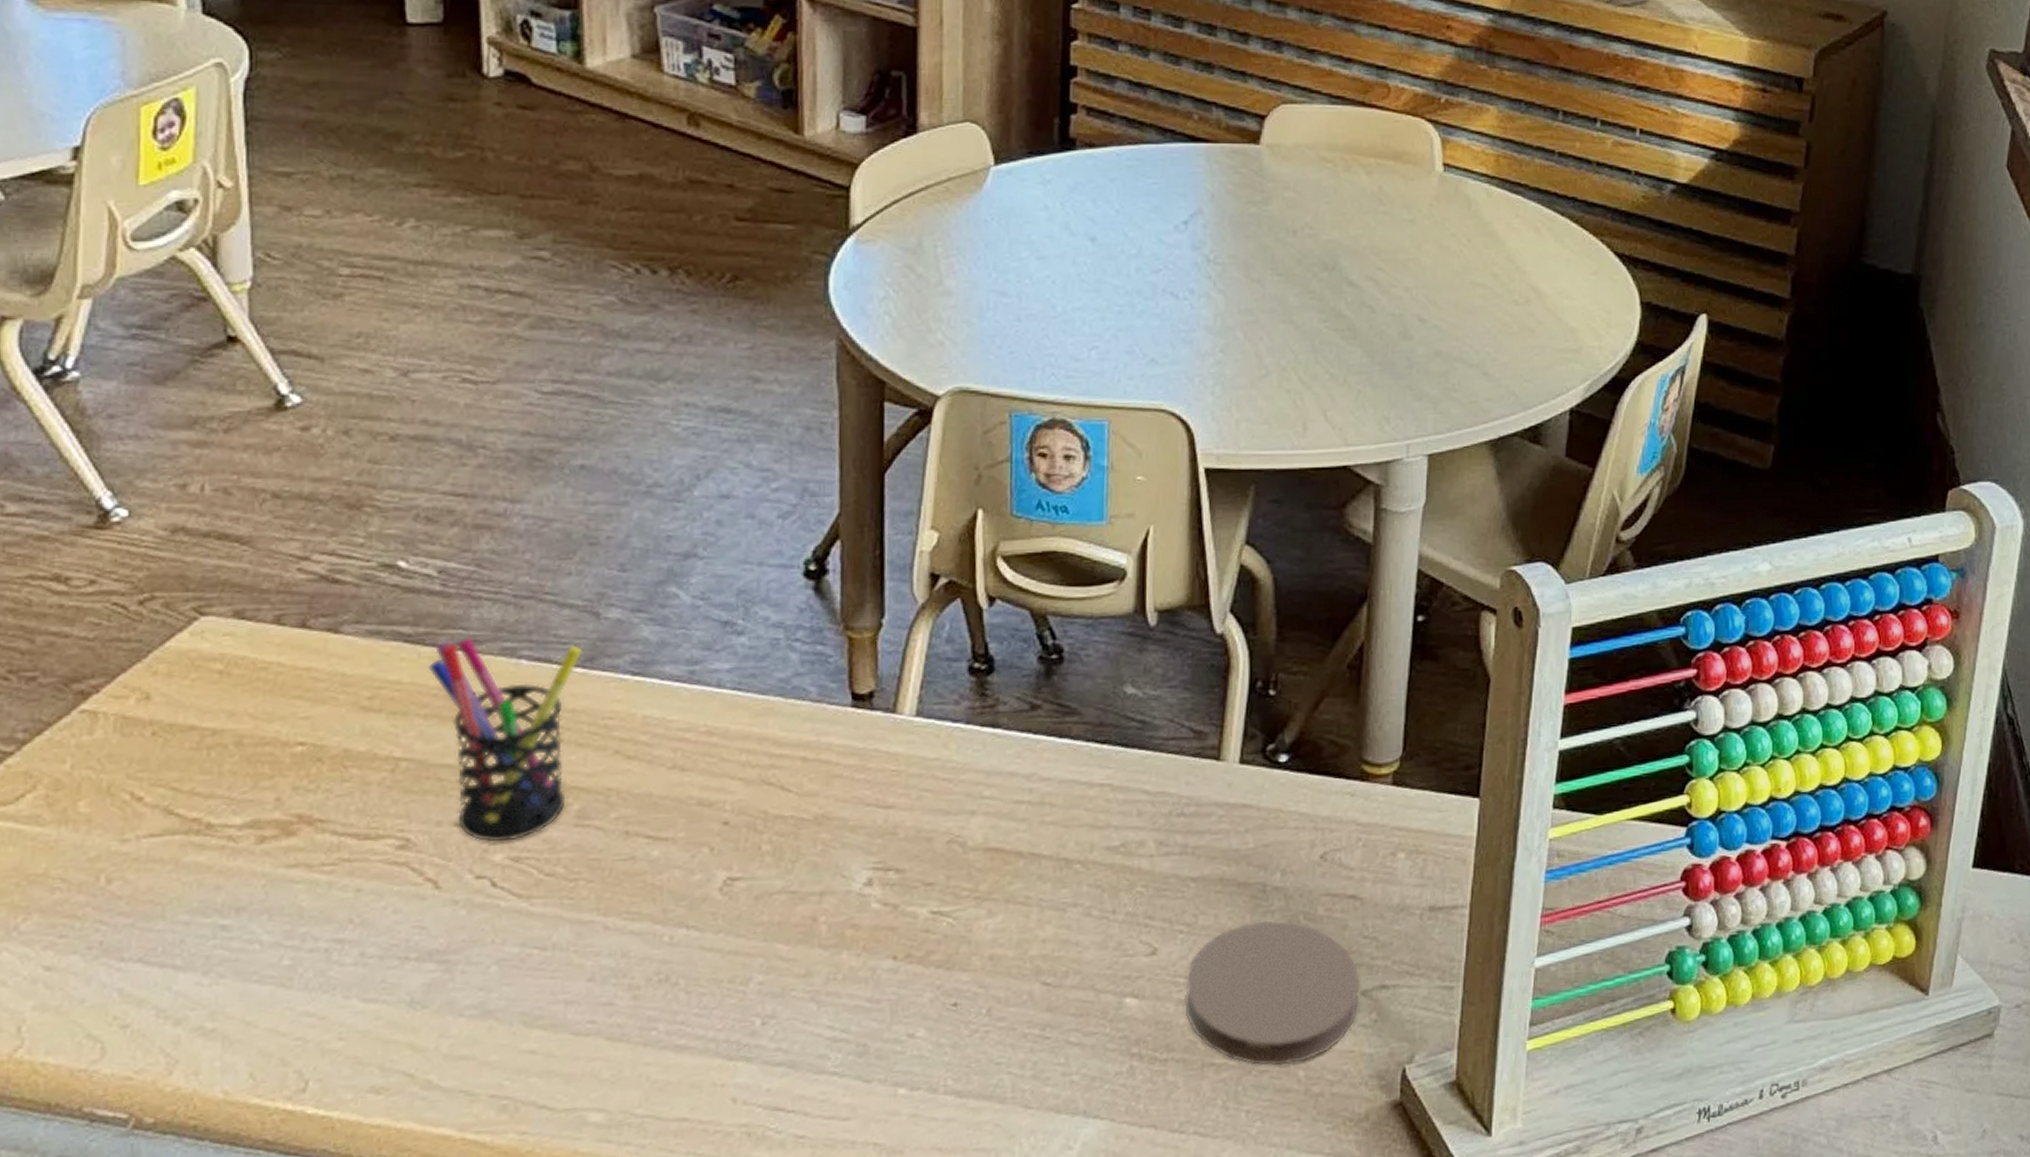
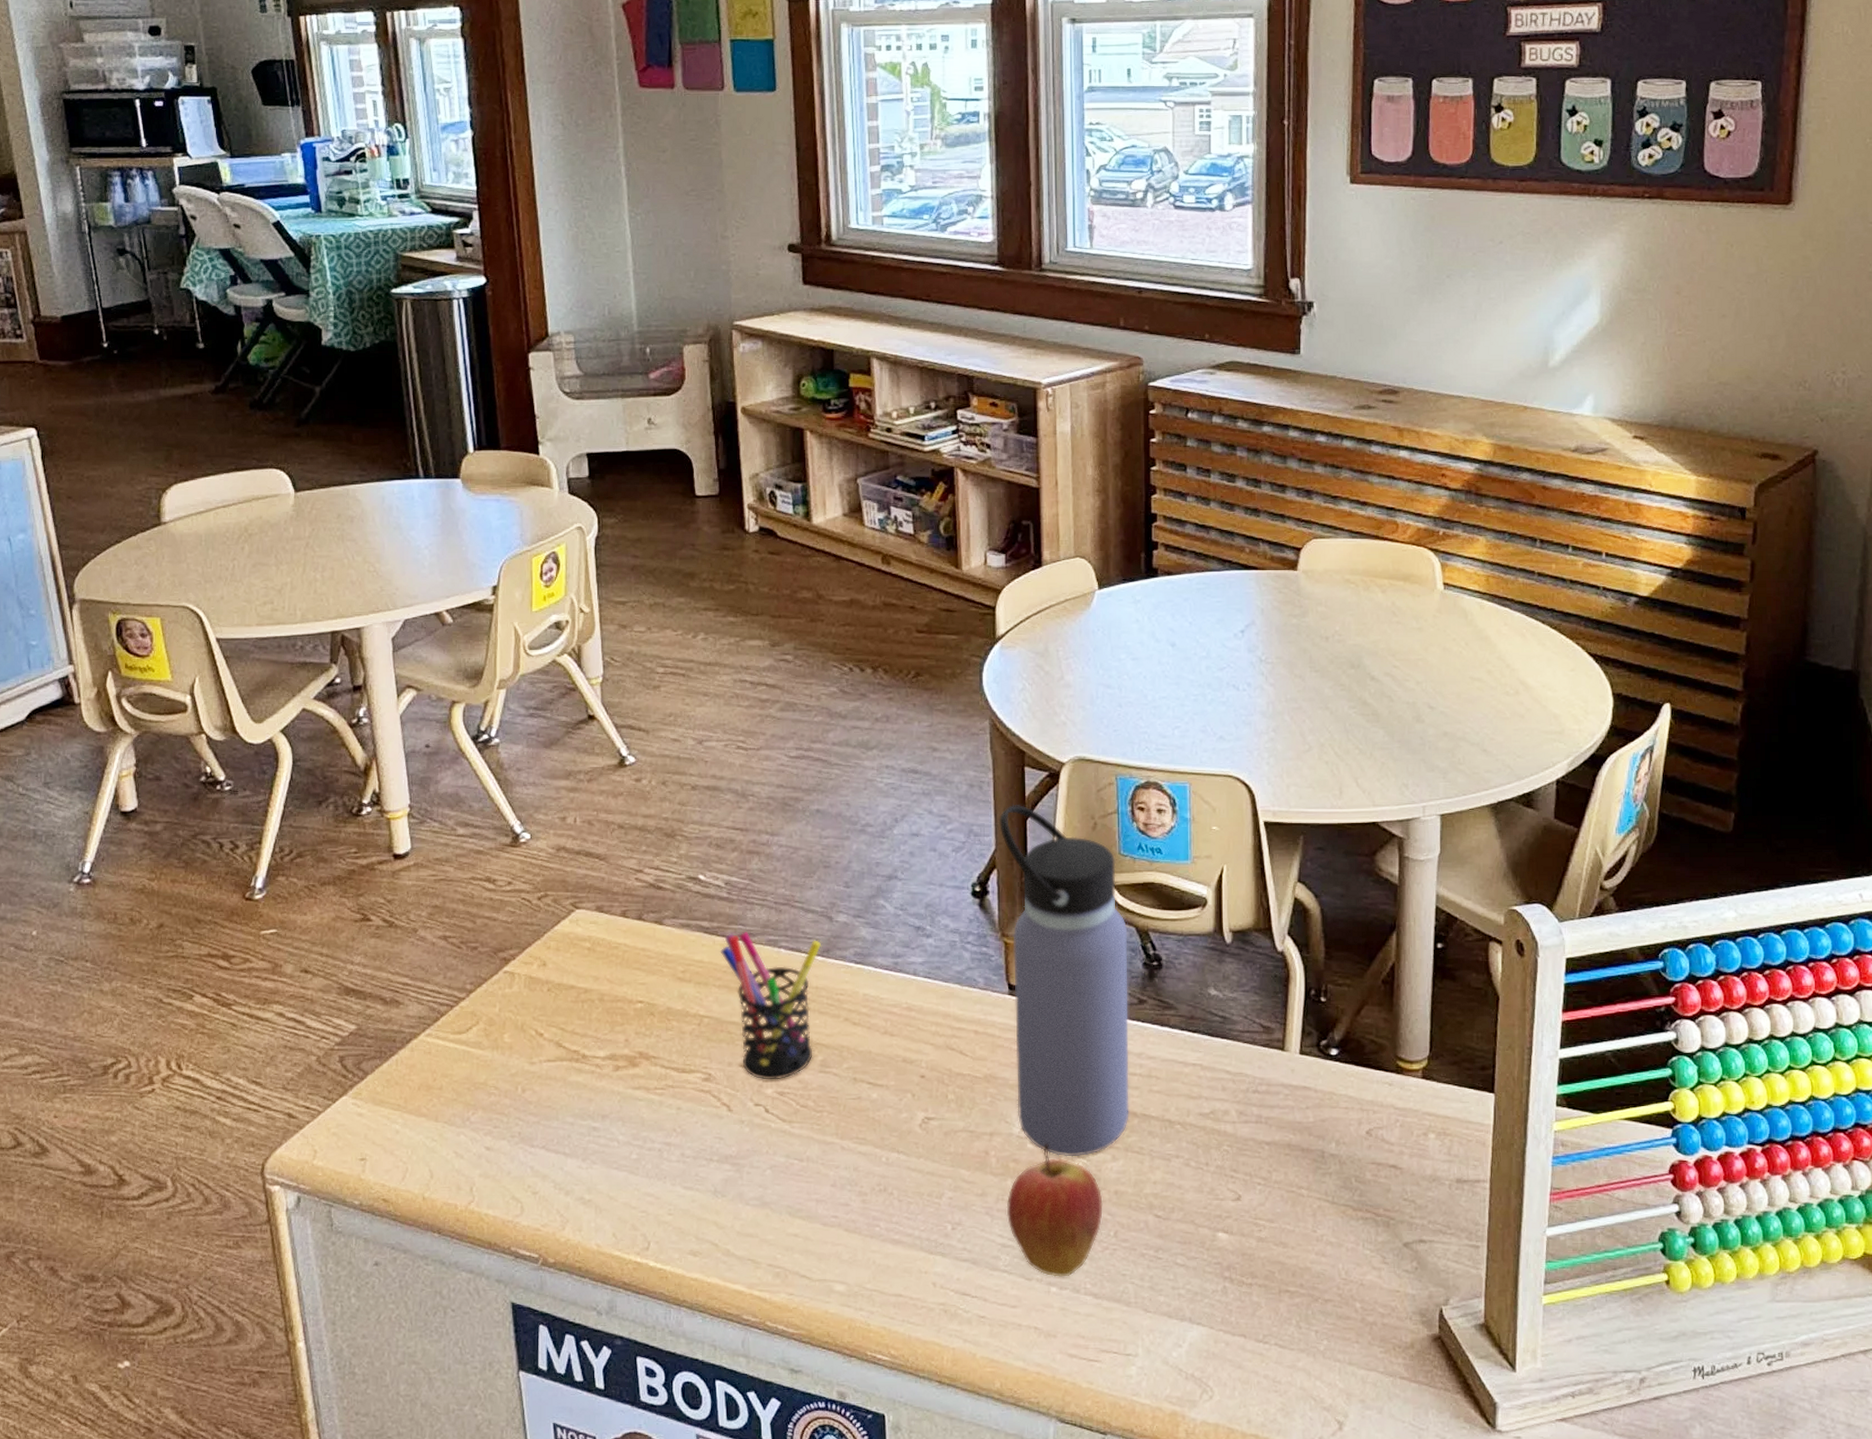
fruit: none [839,900,973,1075] -> present [1006,1143,1103,1277]
water bottle: none [845,452,1019,917] -> present [998,804,1129,1157]
coaster: present [1184,920,1360,1066] -> none [1264,1180,1403,1297]

